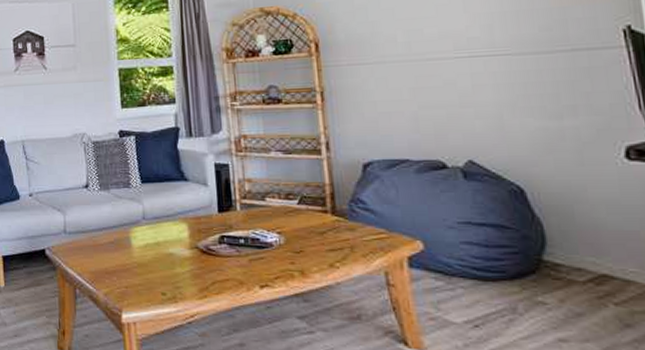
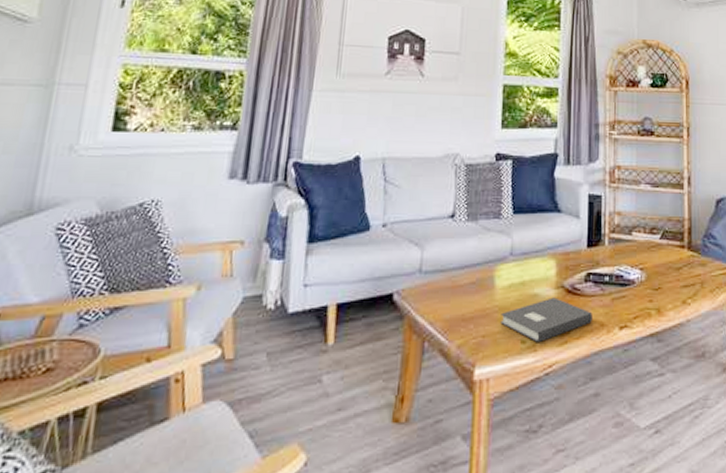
book: none [140,257,231,295] -> present [500,297,592,342]

